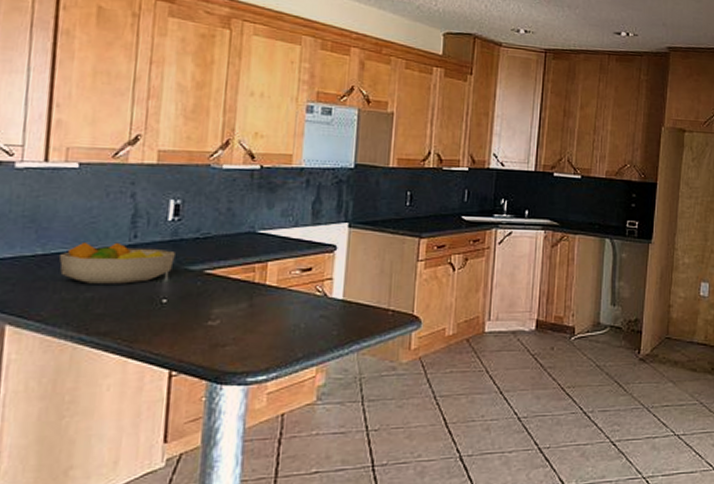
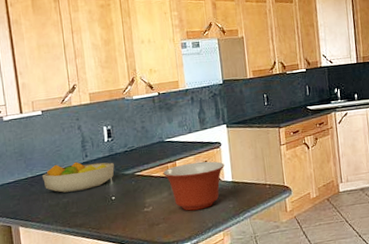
mixing bowl: none [246,267,336,333] -> present [163,161,225,211]

